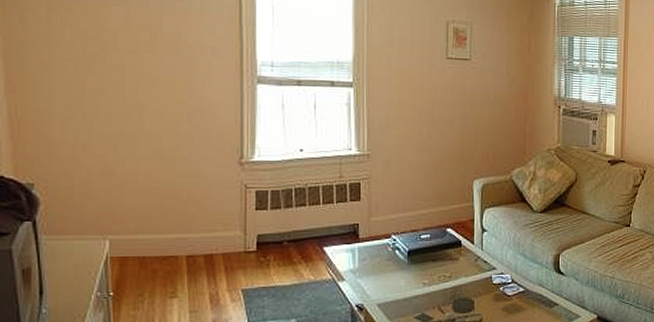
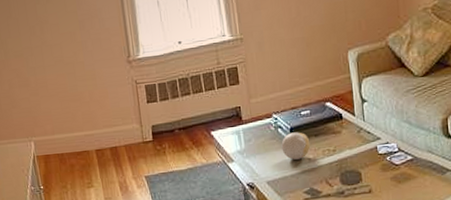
decorative ball: none [397,255,427,283] -> present [281,132,311,160]

